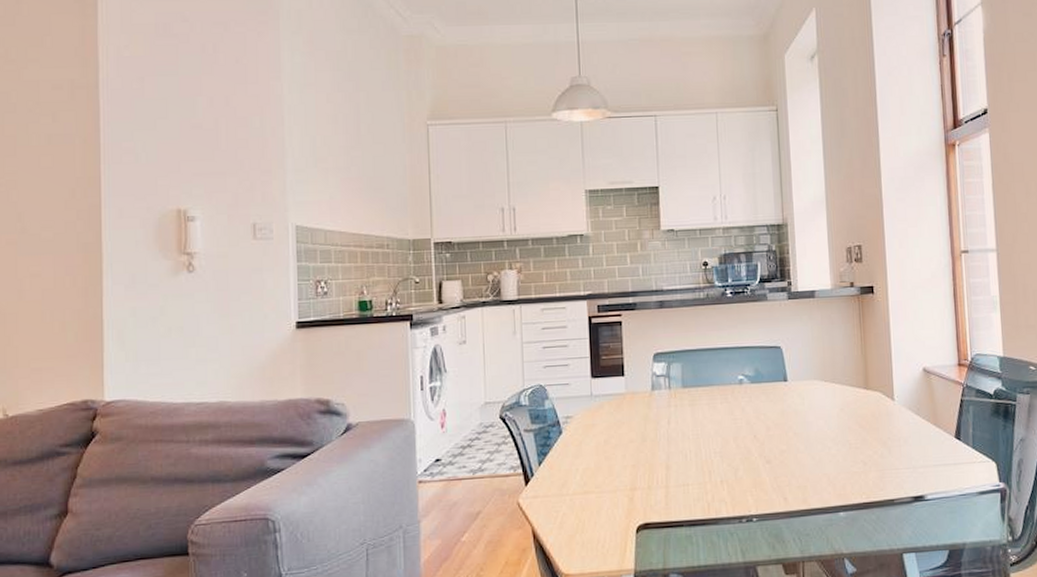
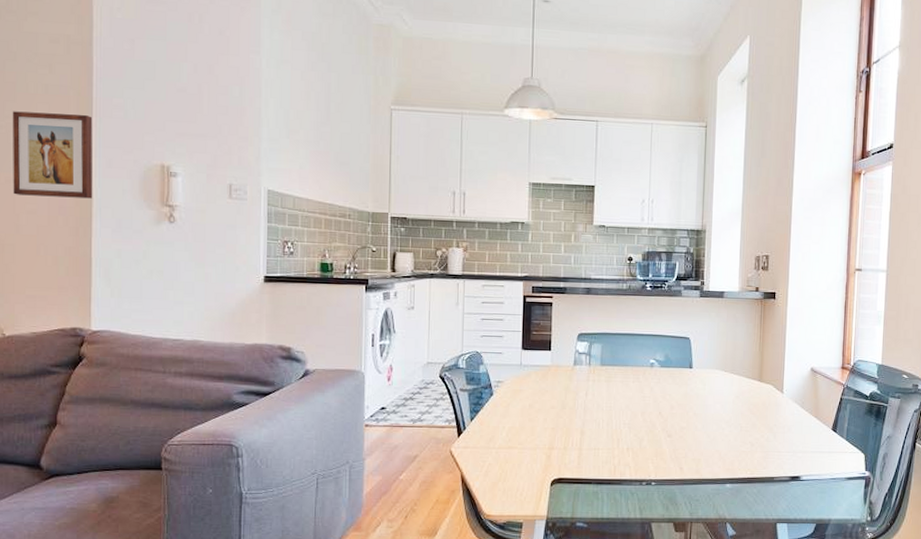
wall art: none [12,164,103,258] -> present [12,111,93,199]

